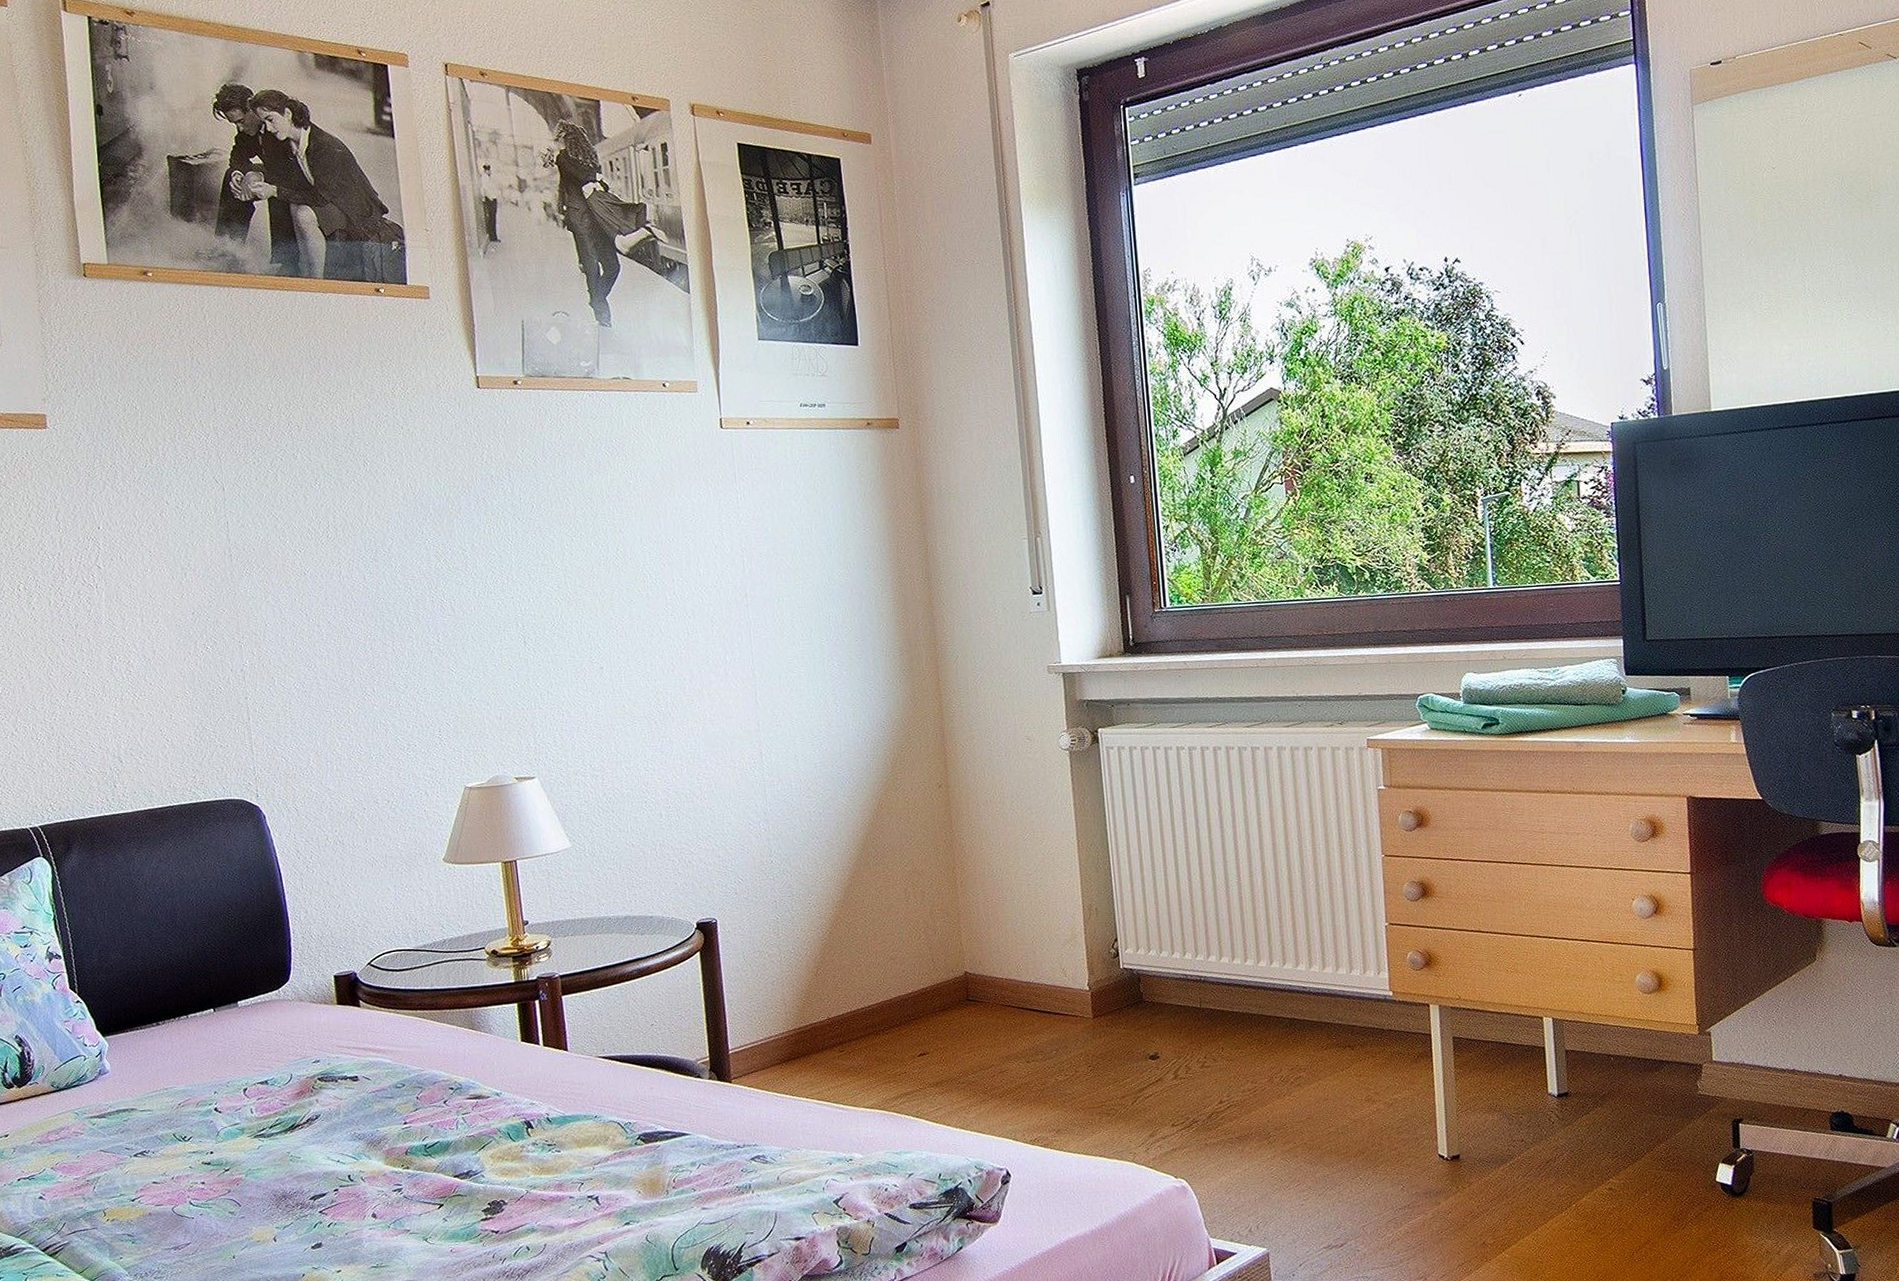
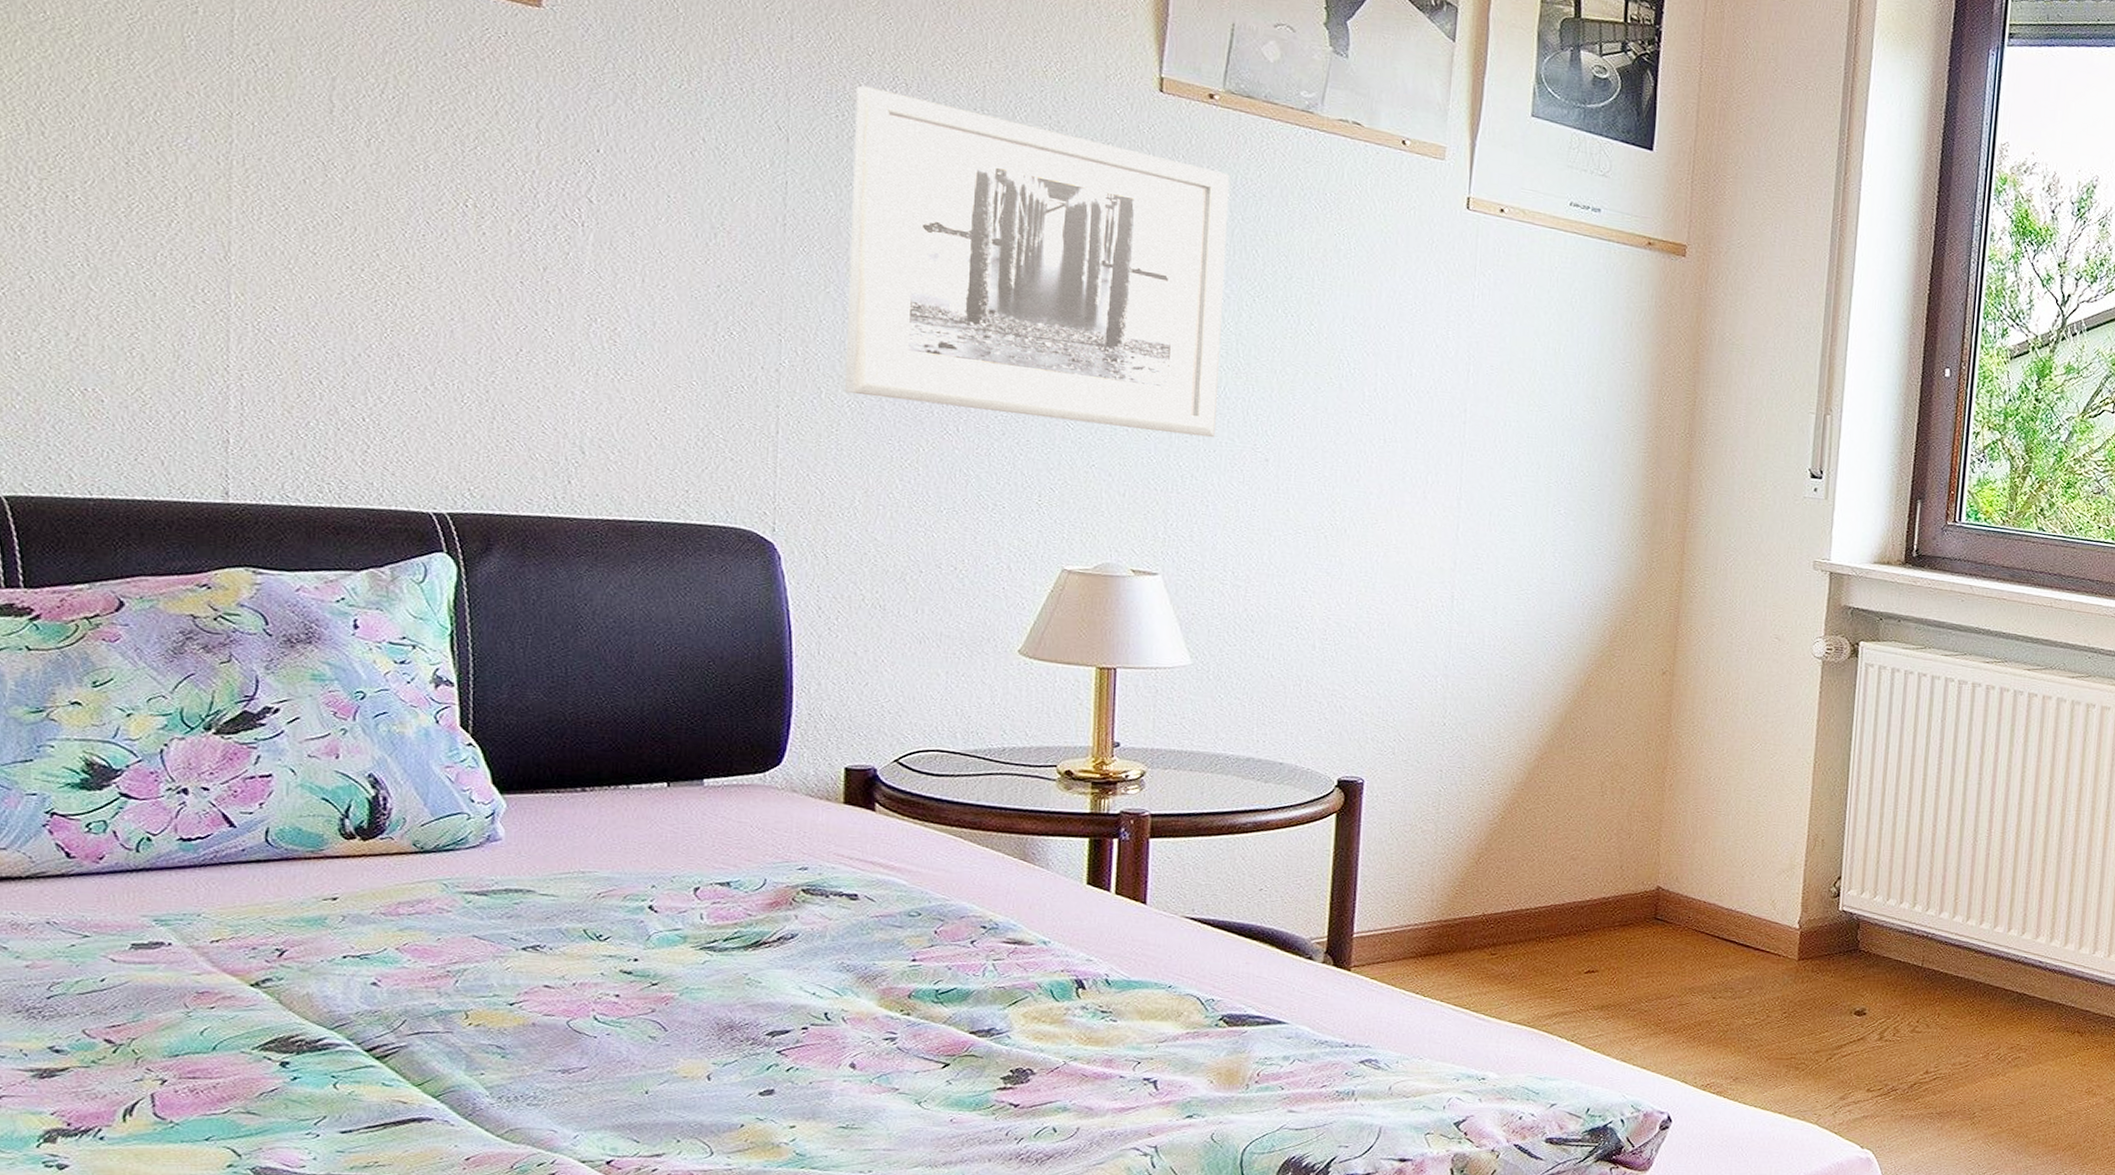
wall art: none [264,434,560,678] -> present [845,85,1230,438]

